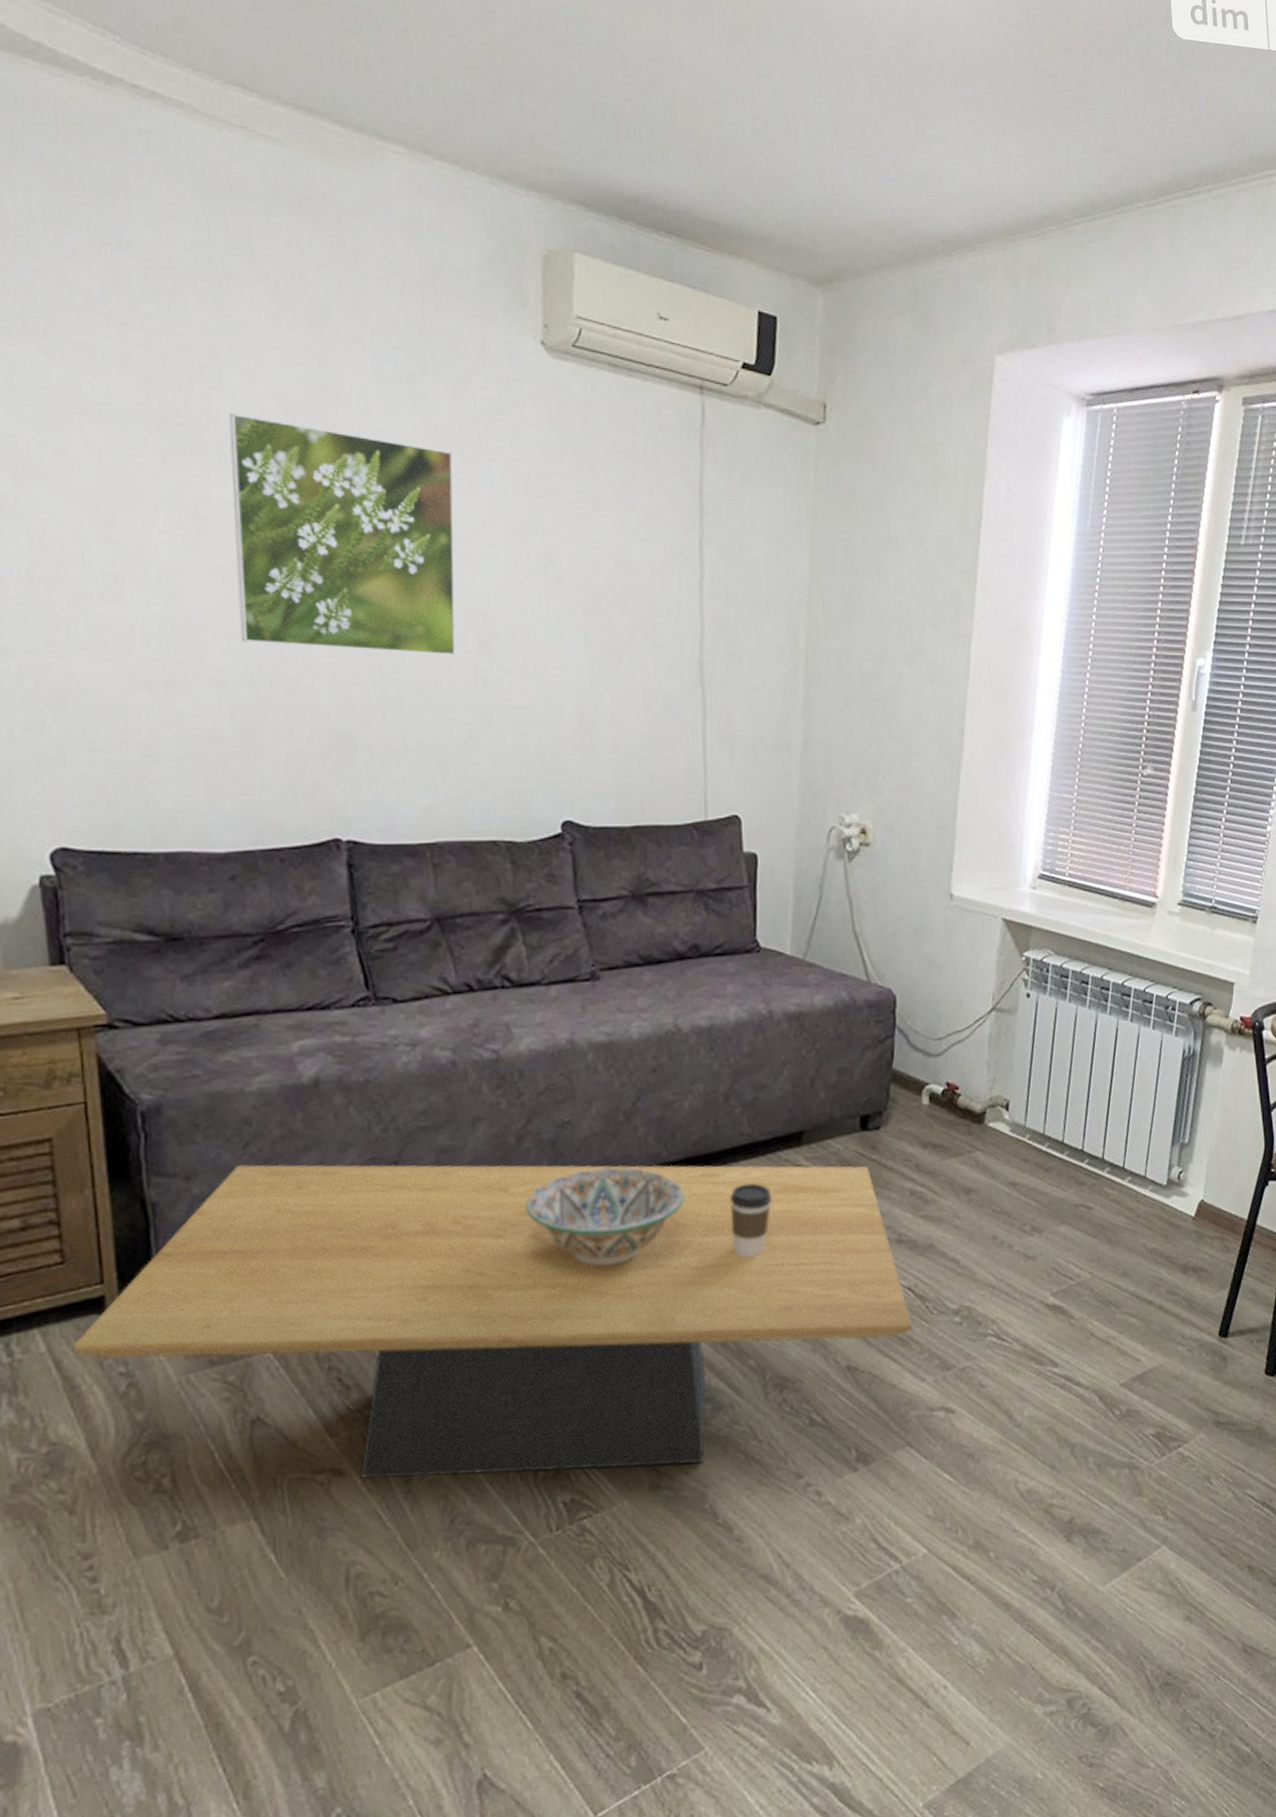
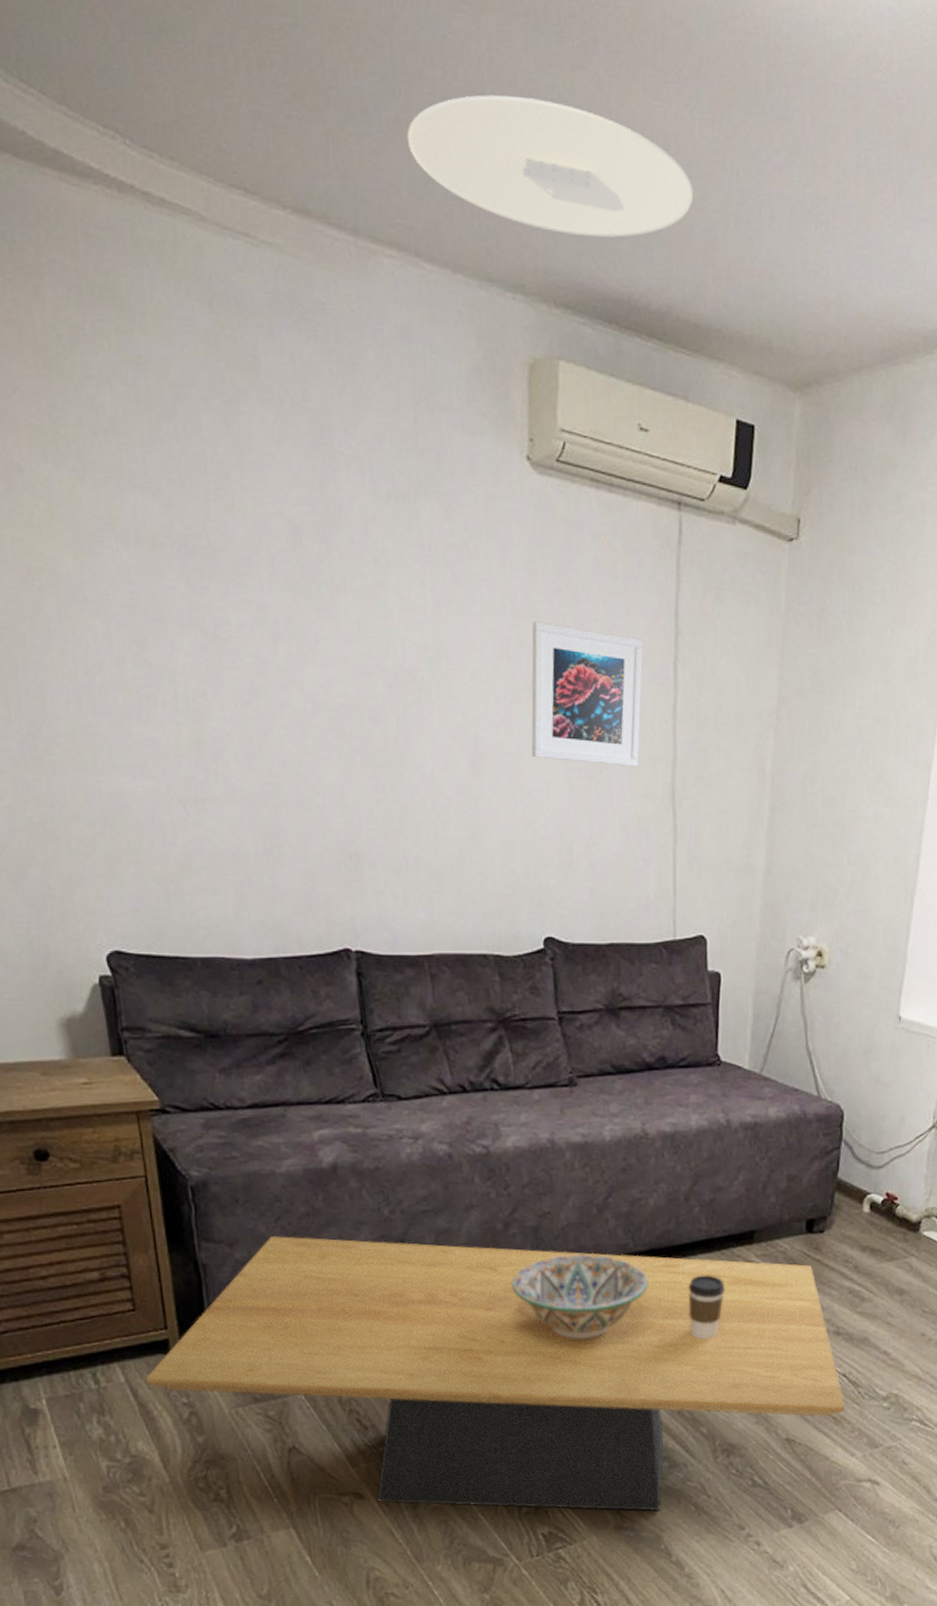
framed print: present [228,414,457,655] -> none [241,536,450,776]
ceiling light: none [416,12,710,143] -> present [406,94,694,238]
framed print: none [546,500,667,644] -> present [531,621,644,767]

